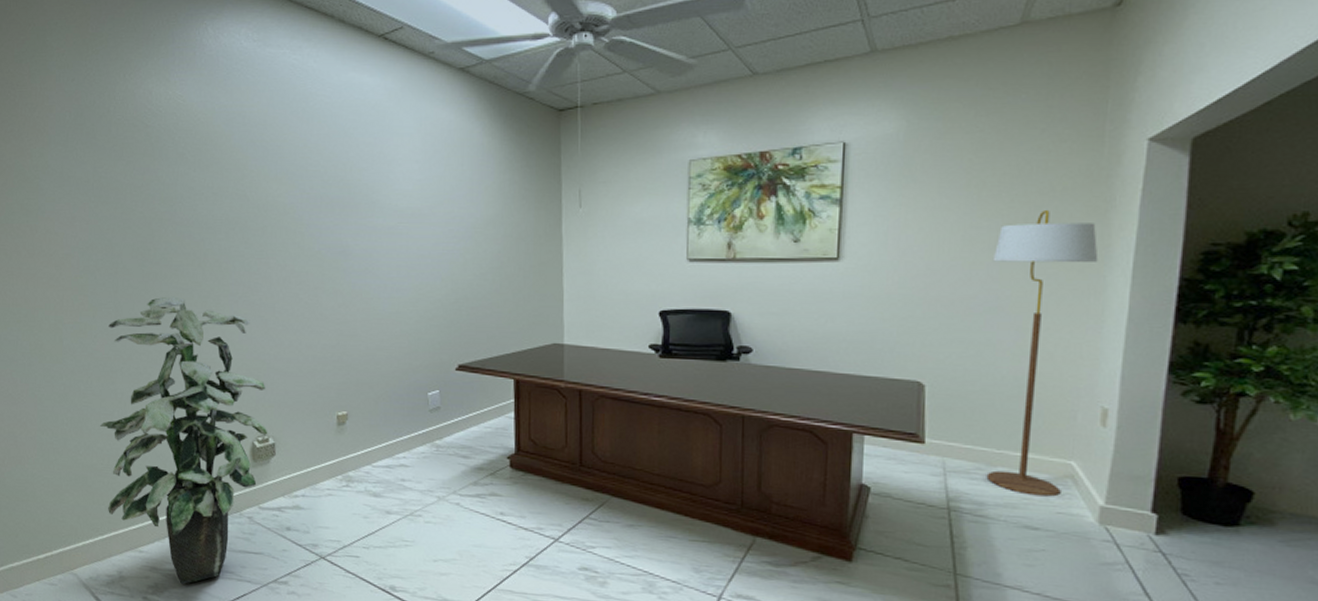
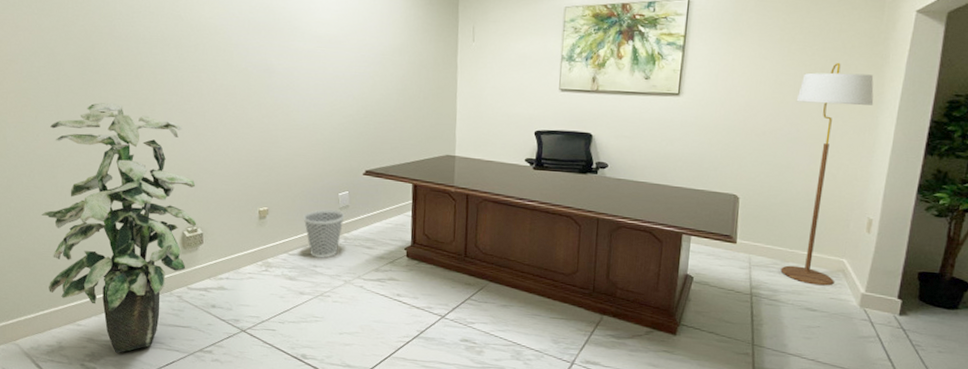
wastebasket: none [388,412,436,471] -> present [303,209,345,258]

